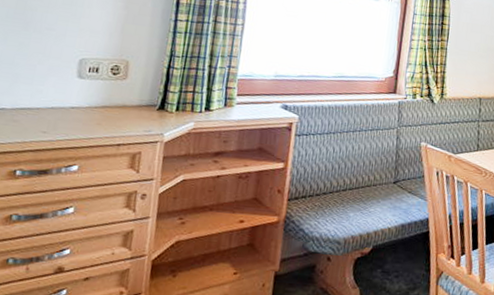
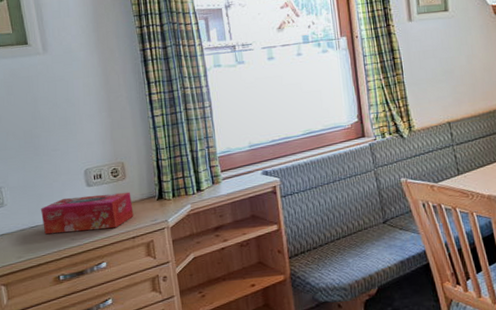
tissue box: none [11,84,128,131] -> present [41,191,134,235]

